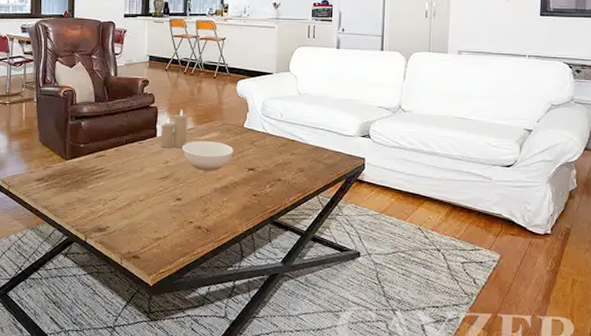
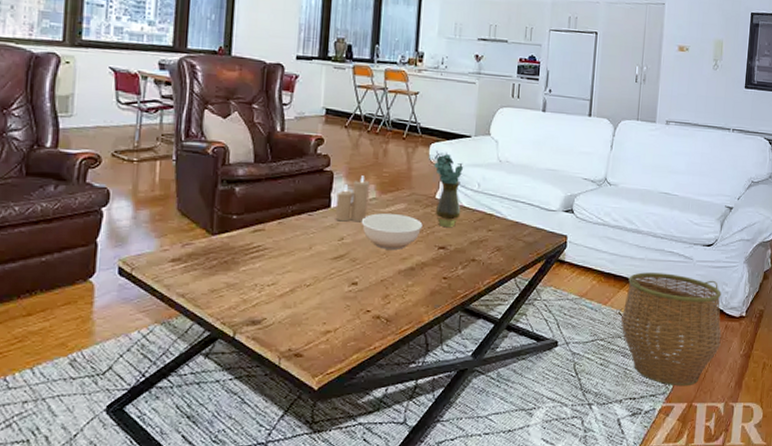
vase: none [241,87,267,152] -> present [434,151,463,228]
basket: none [420,191,525,297] -> present [620,272,721,385]

